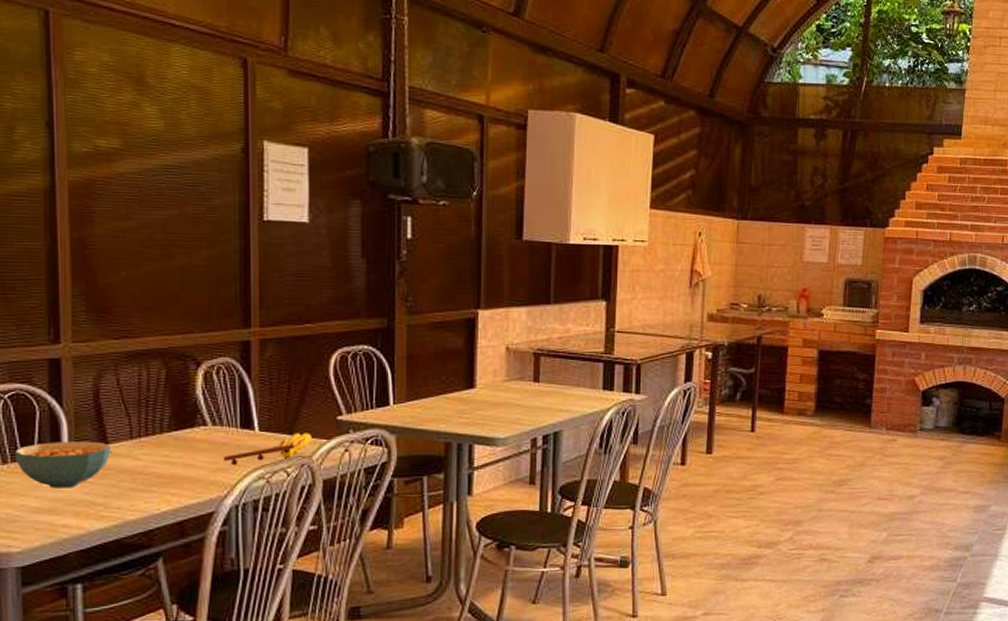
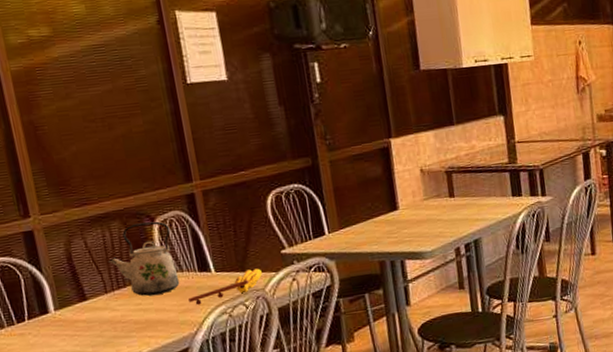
cereal bowl: present [14,441,111,489] -> none [8,299,91,345]
kettle: none [139,366,217,448] -> present [107,221,180,296]

